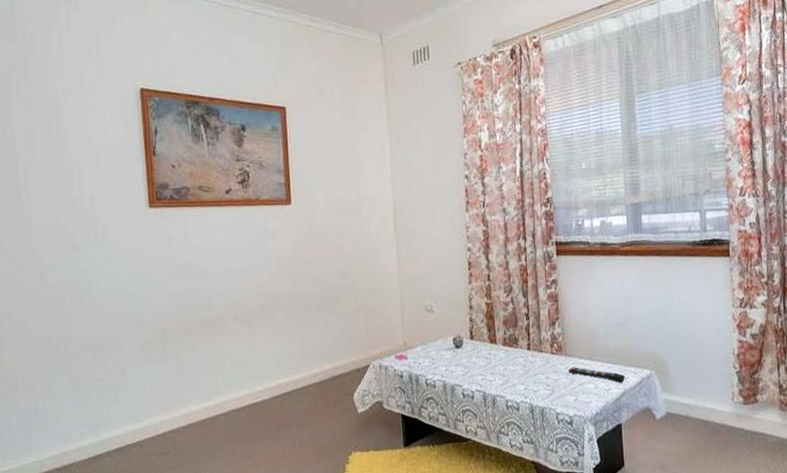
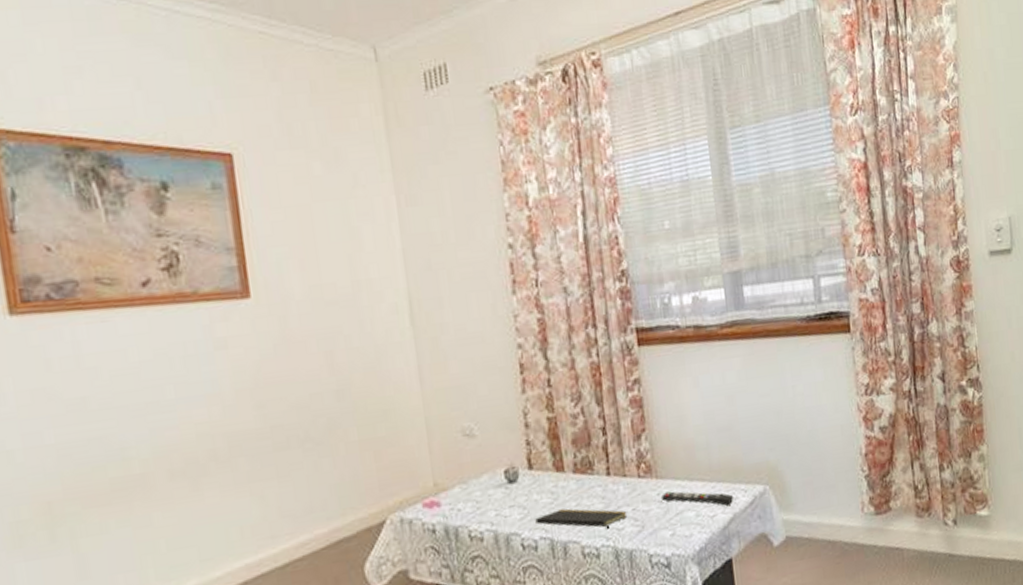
notepad: none [473,371,542,390] -> present [535,508,628,529]

